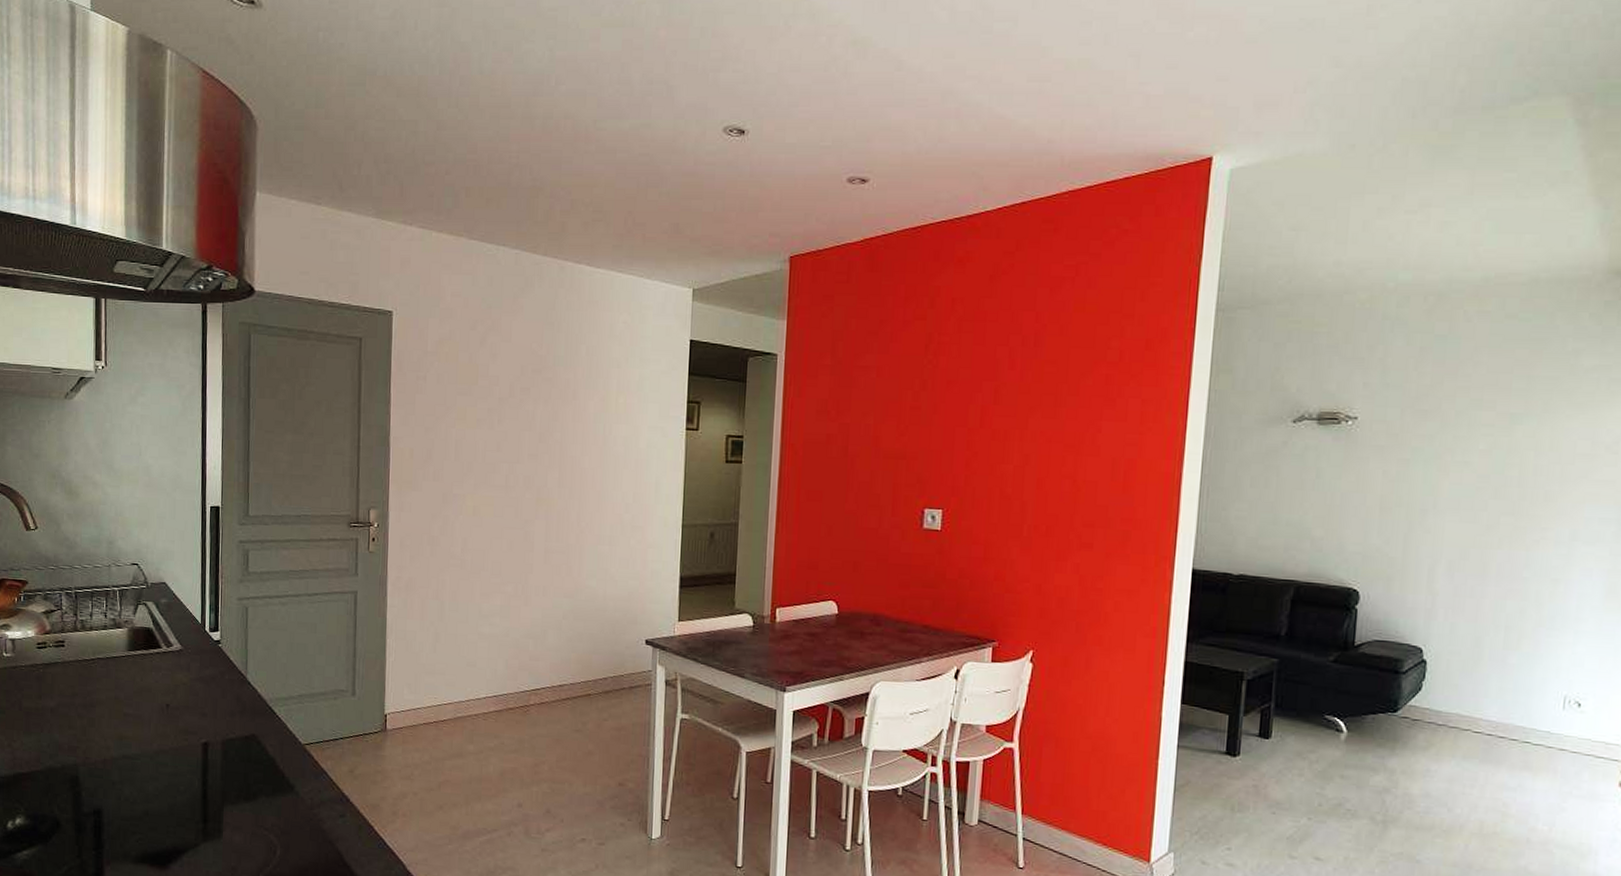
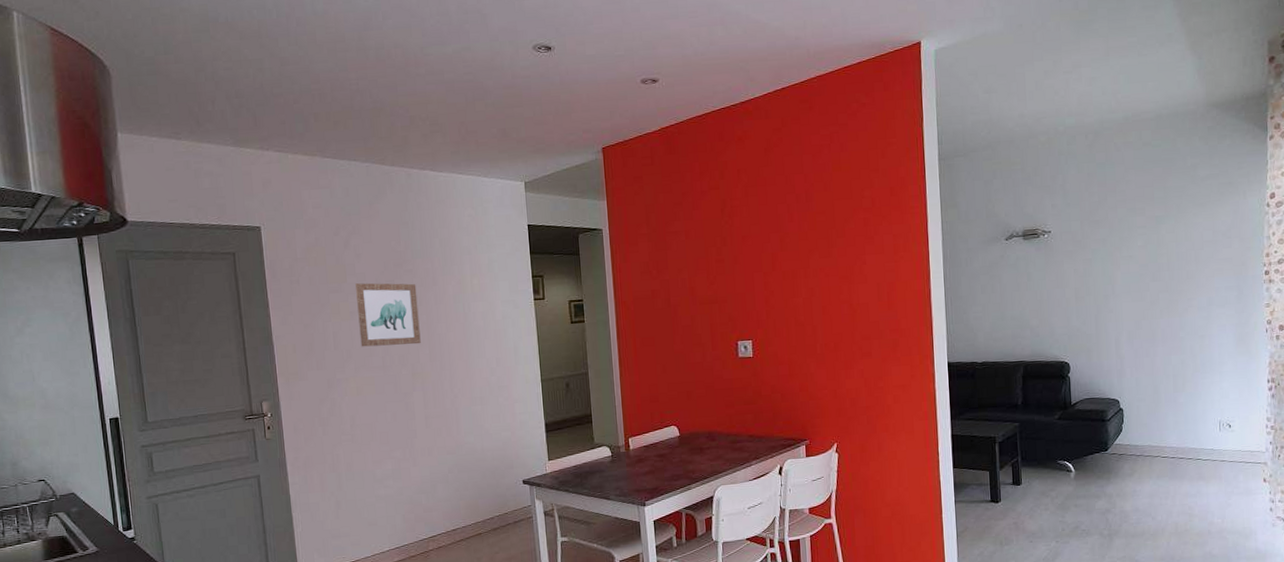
wall art: none [484,387,554,466] -> present [356,283,421,347]

